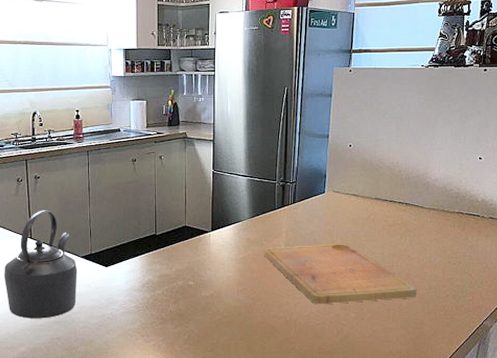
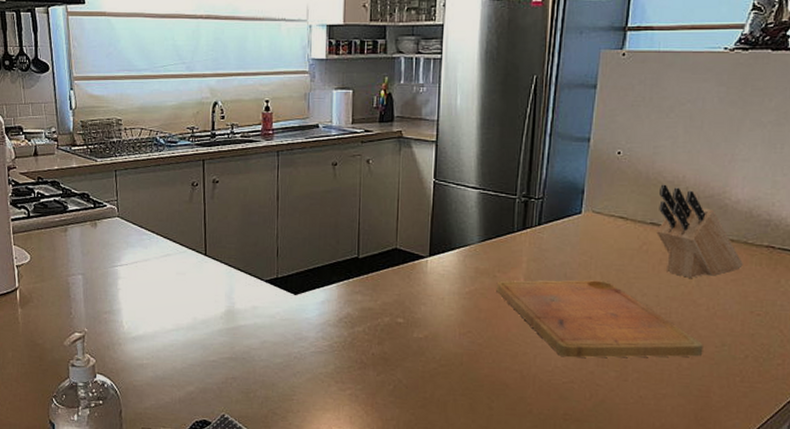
kettle: present [3,210,78,319] -> none [171,221,260,354]
knife block: none [380,169,442,239] -> present [656,184,743,278]

